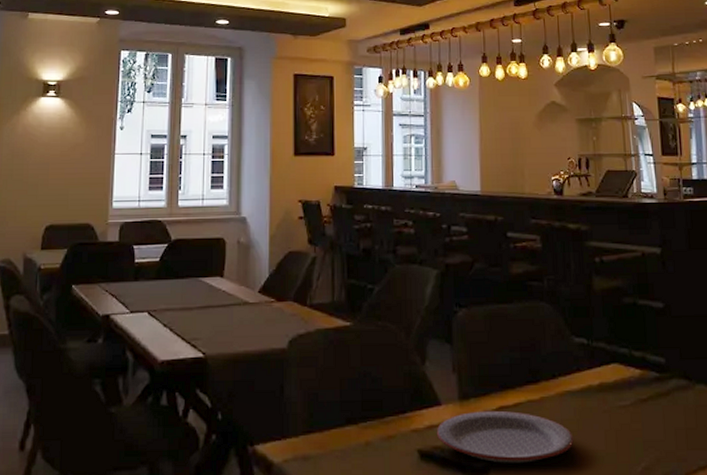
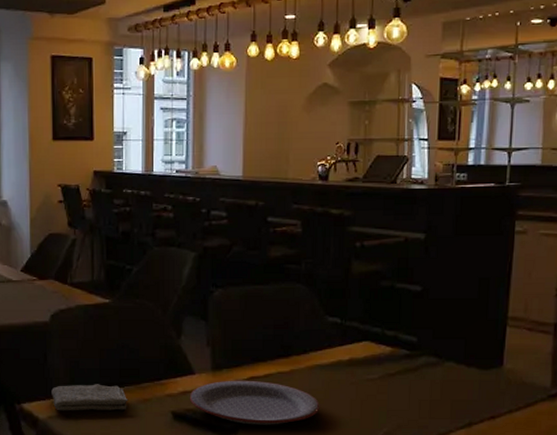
washcloth: none [288,419,371,453] -> present [51,384,129,411]

